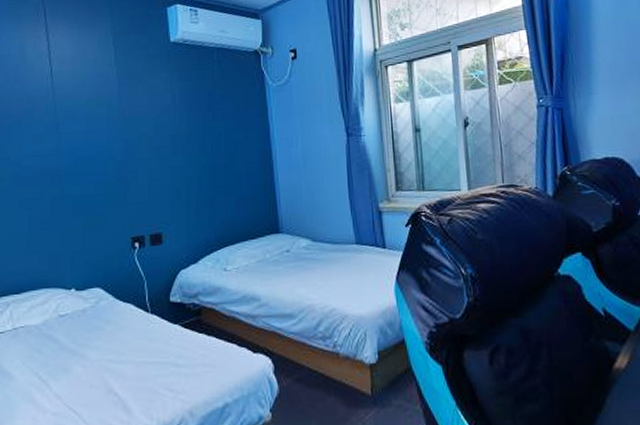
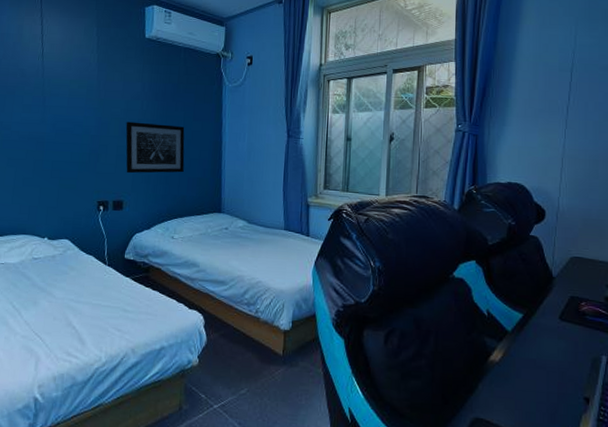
wall art: none [157,138,230,200] -> present [125,121,185,174]

